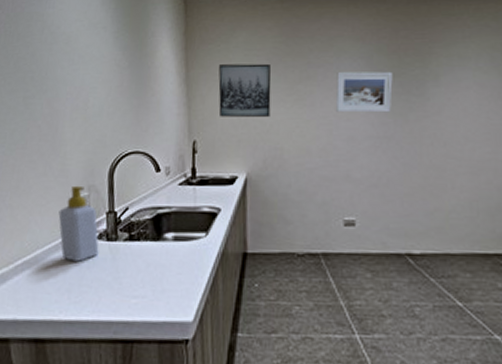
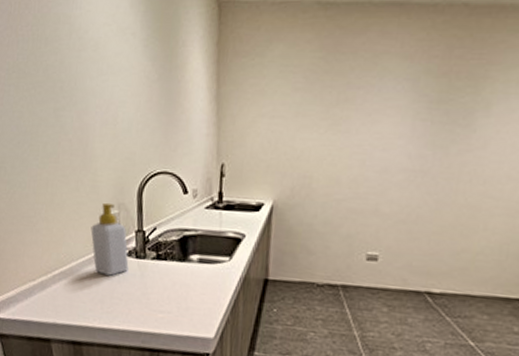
wall art: present [218,63,272,117] -> none [249,81,307,142]
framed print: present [336,71,393,113] -> none [372,96,440,144]

